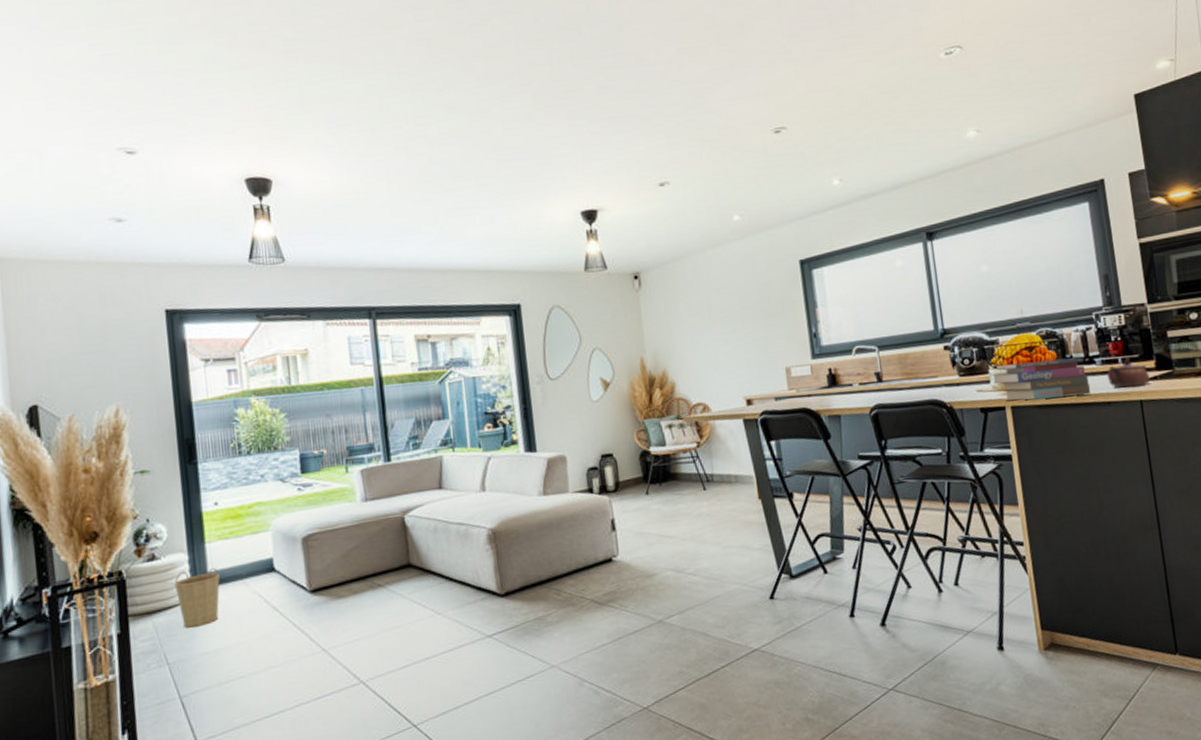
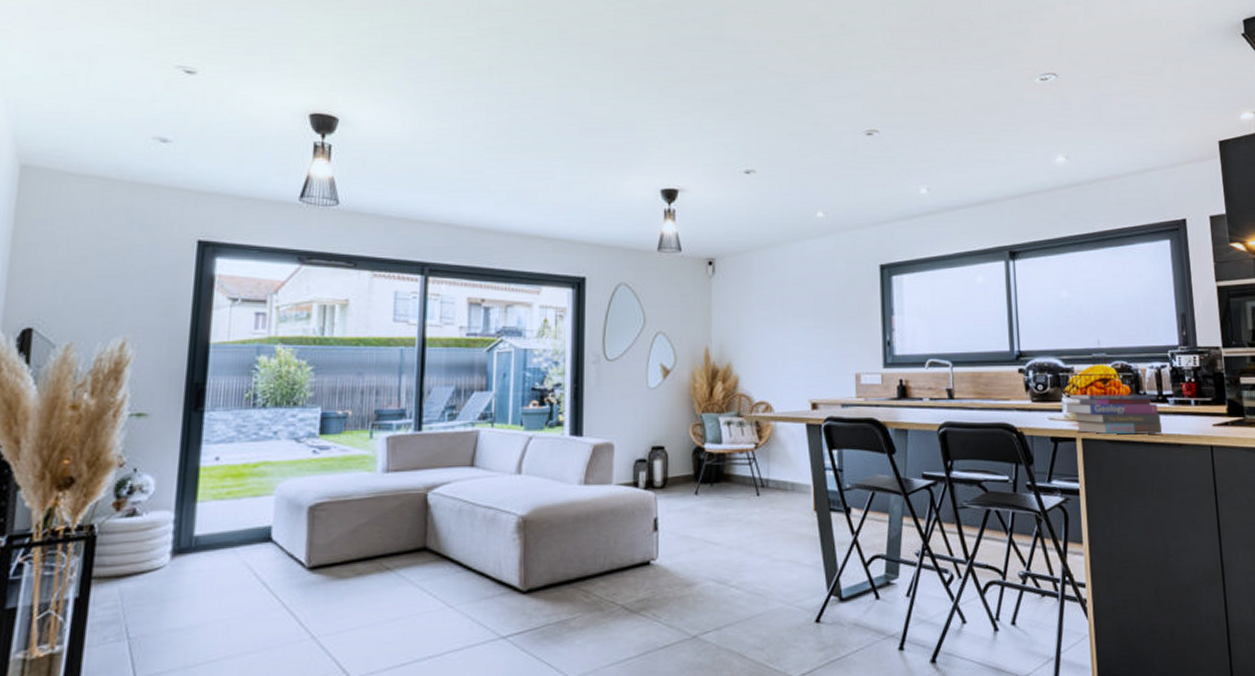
basket: present [174,568,221,628] -> none [152,531,208,598]
teapot: present [1107,358,1150,389] -> none [1179,401,1221,432]

